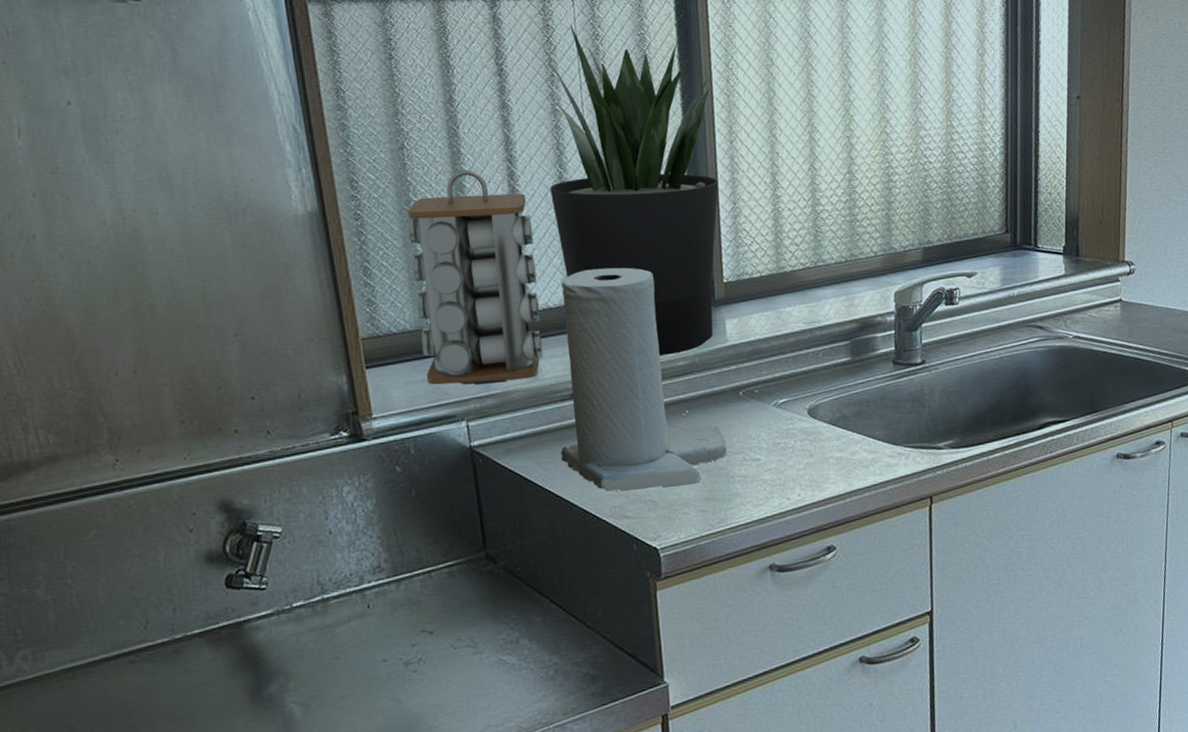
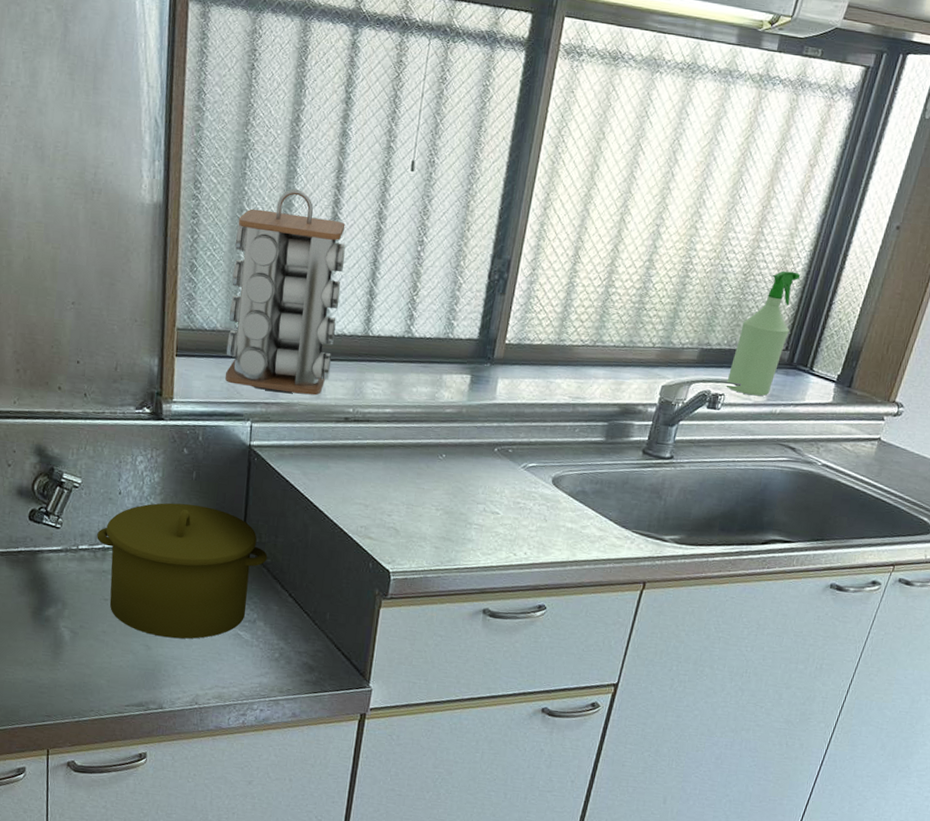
cooking pot: none [312,525,517,686] -> present [97,502,268,639]
planter: present [549,25,719,356] -> none [365,65,544,401]
paper towel: present [560,267,727,492] -> none [324,305,472,523]
spray bottle: none [957,156,1005,284] -> present [726,270,801,396]

